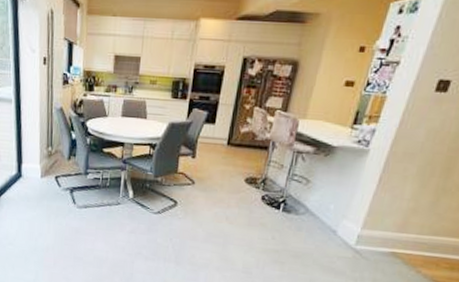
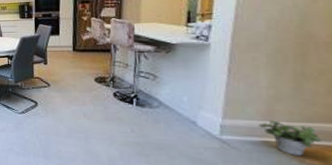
potted plant: none [392,232,441,267] -> present [259,120,322,156]

